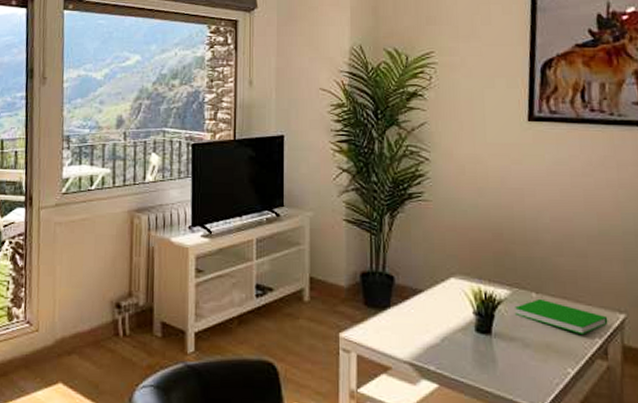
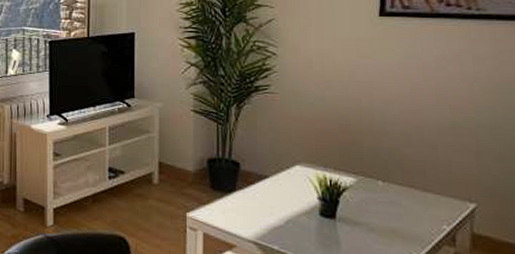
book: present [515,298,608,335] -> none [360,186,457,222]

